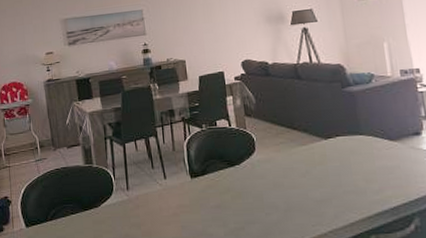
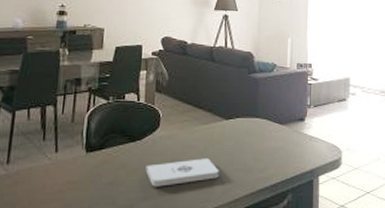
notepad: none [249,180,328,210] -> present [145,158,219,187]

